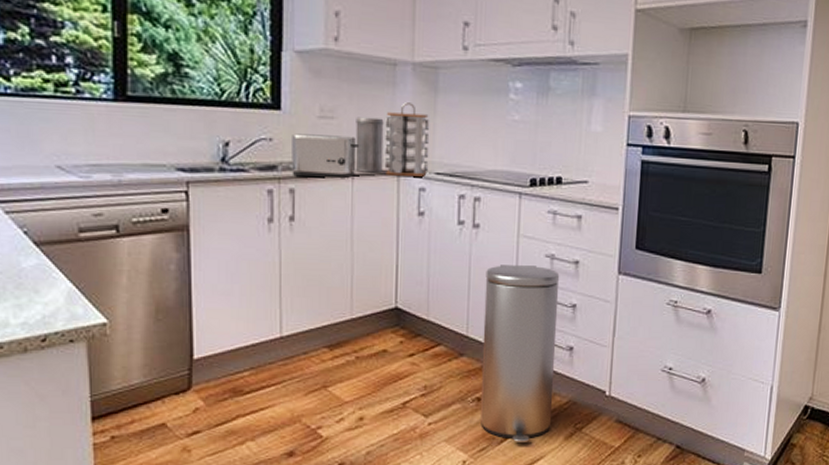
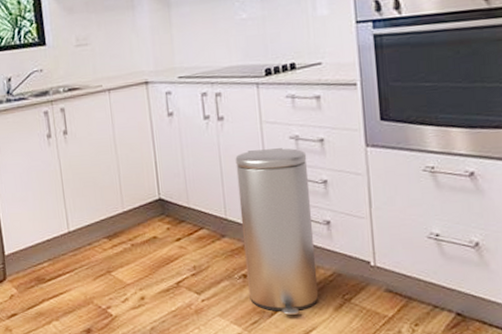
toaster: present [292,133,360,179] -> none [57,57,112,98]
canister: present [355,117,384,173] -> none [105,38,133,87]
spice rack: present [384,102,430,178] -> none [129,20,172,86]

